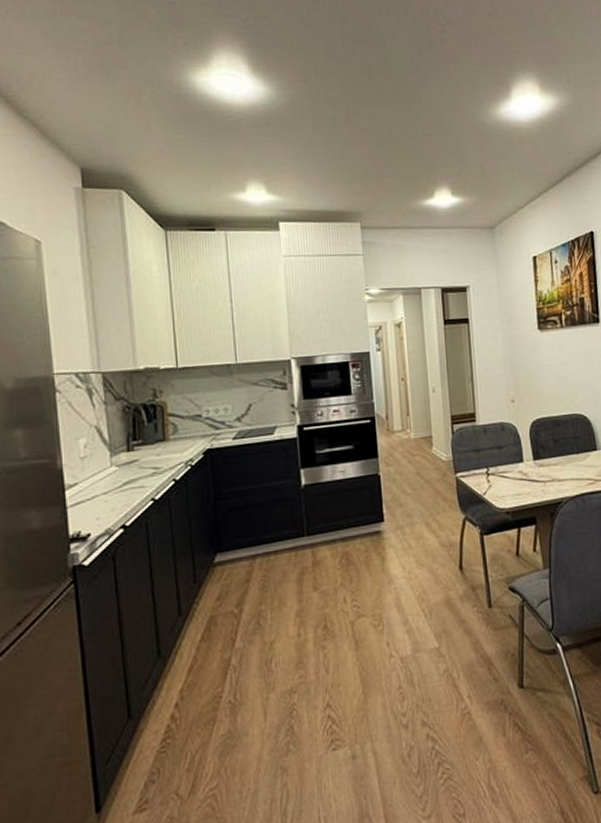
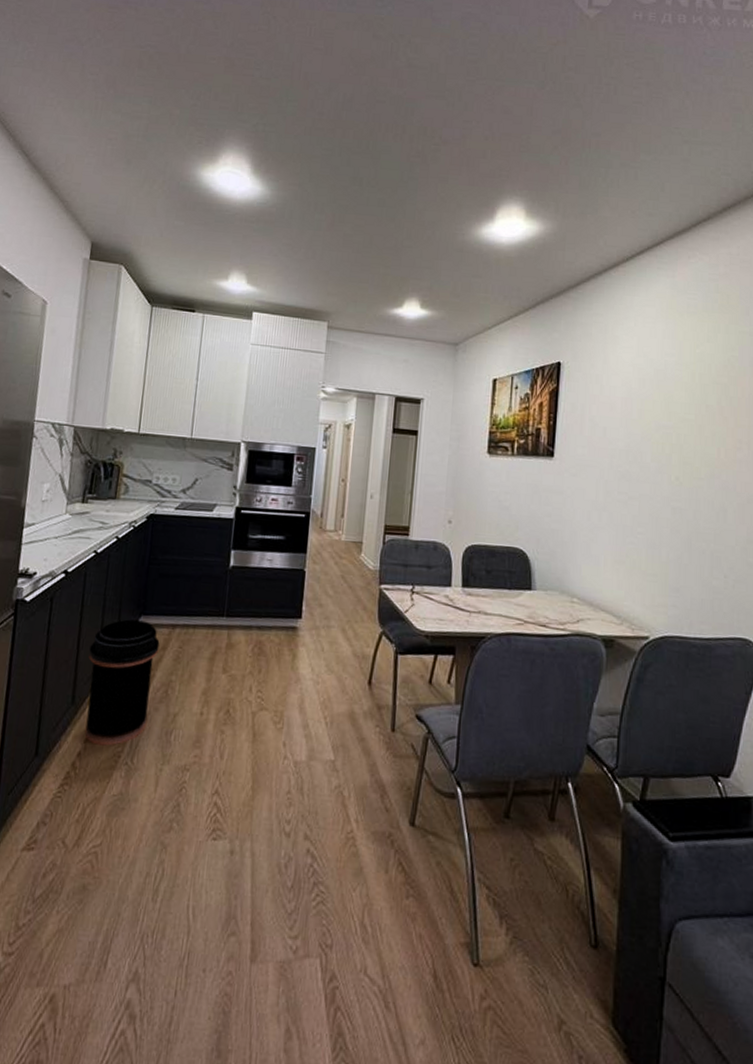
trash can: none [167,558,244,692] -> present [85,619,160,746]

